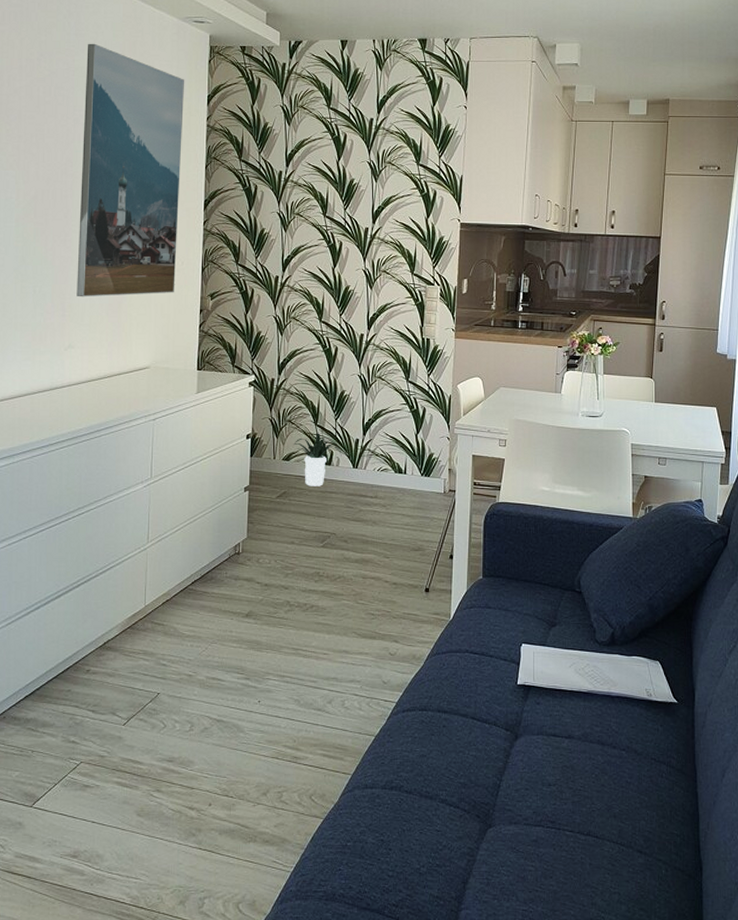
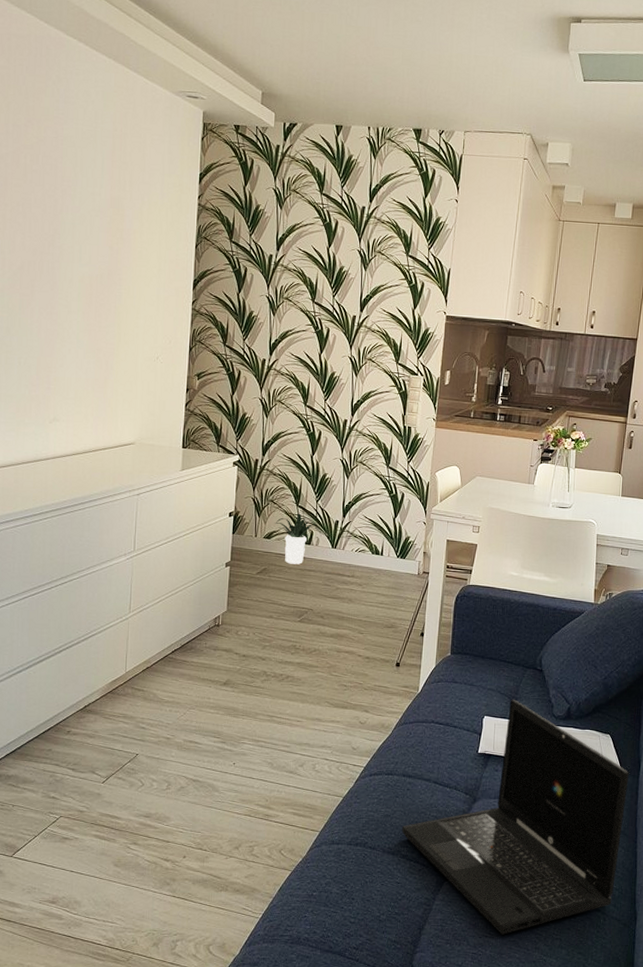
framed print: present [76,43,185,298] -> none [62,112,177,372]
laptop: none [439,624,683,889] -> present [401,699,629,935]

